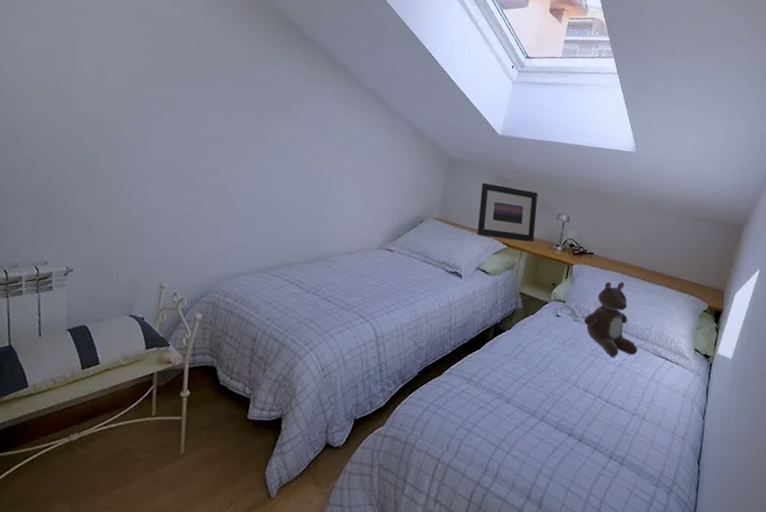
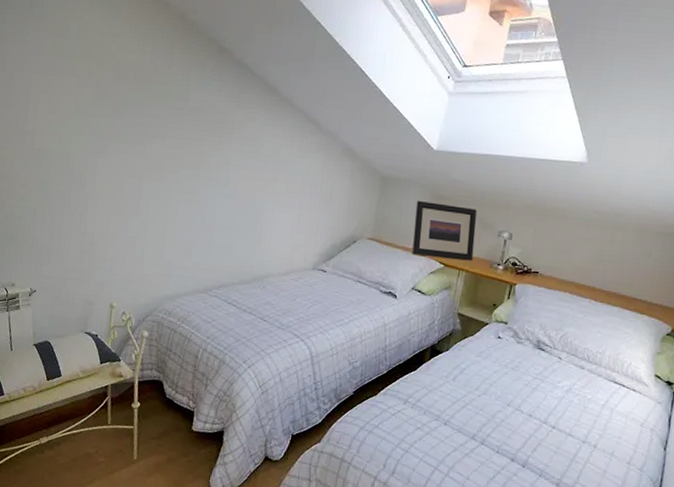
teddy bear: present [584,281,638,357] -> none [528,302,589,381]

